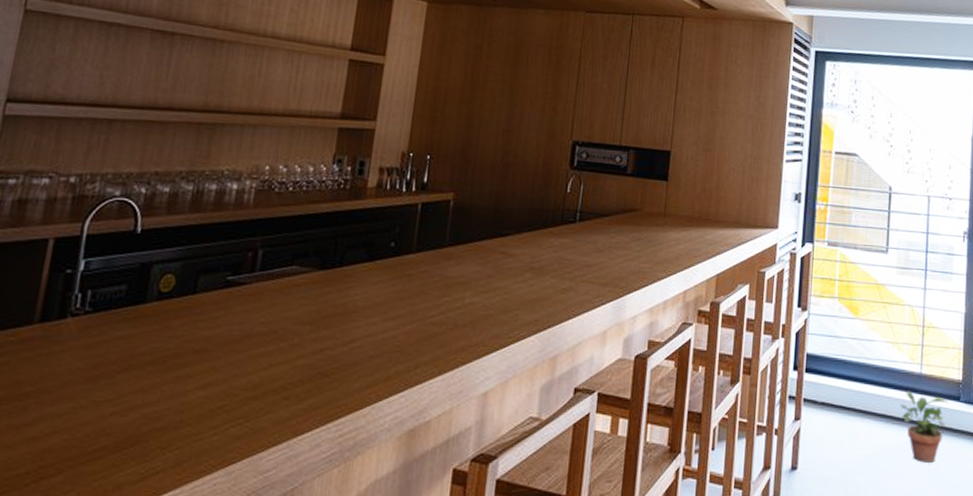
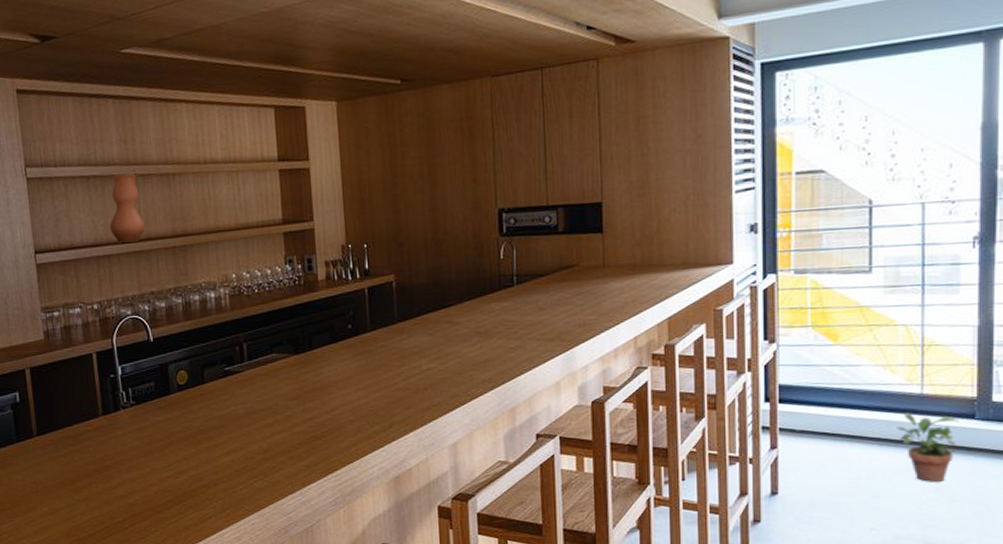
vase: none [121,25,180,111] -> present [109,172,145,244]

